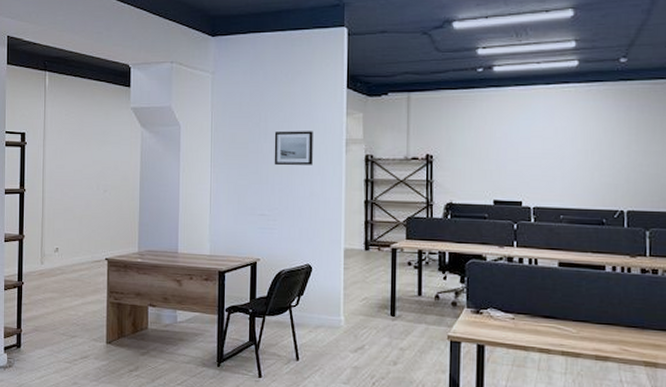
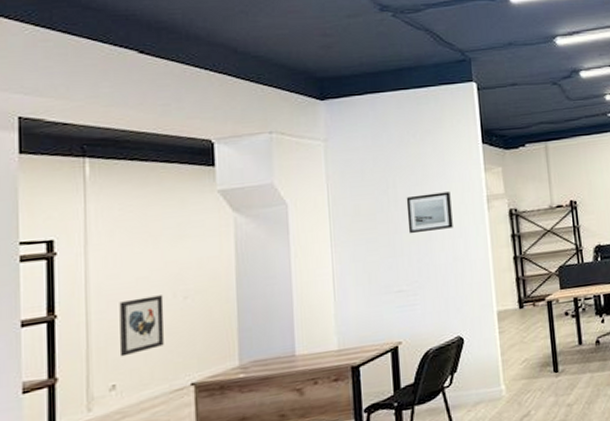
wall art: none [61,186,91,229] -> present [119,295,165,357]

